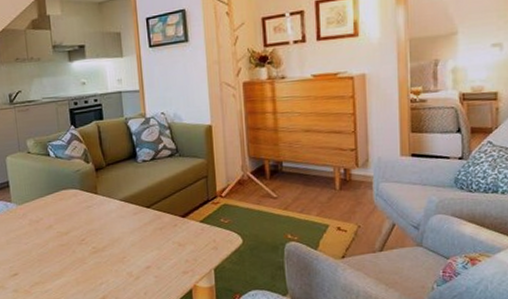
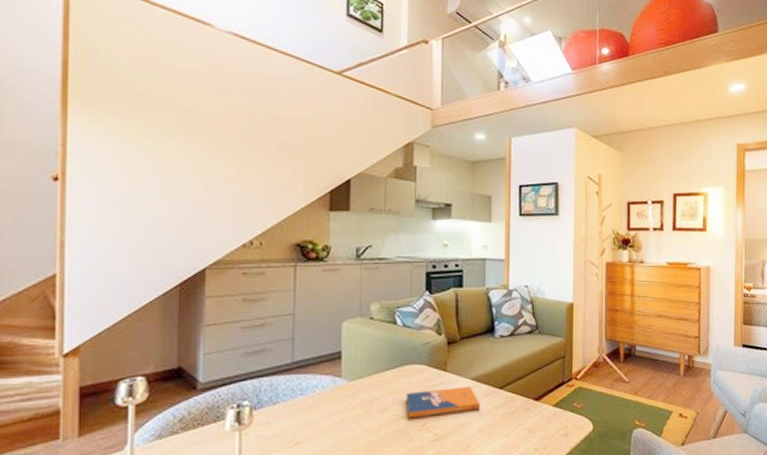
notebook: none [65,206,131,235] -> present [406,386,480,419]

